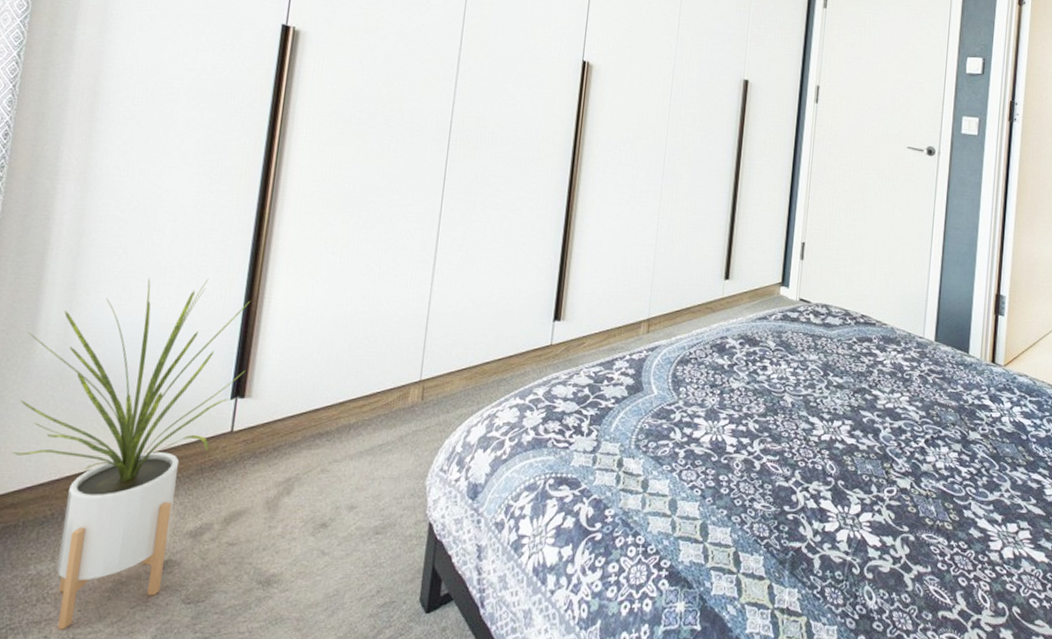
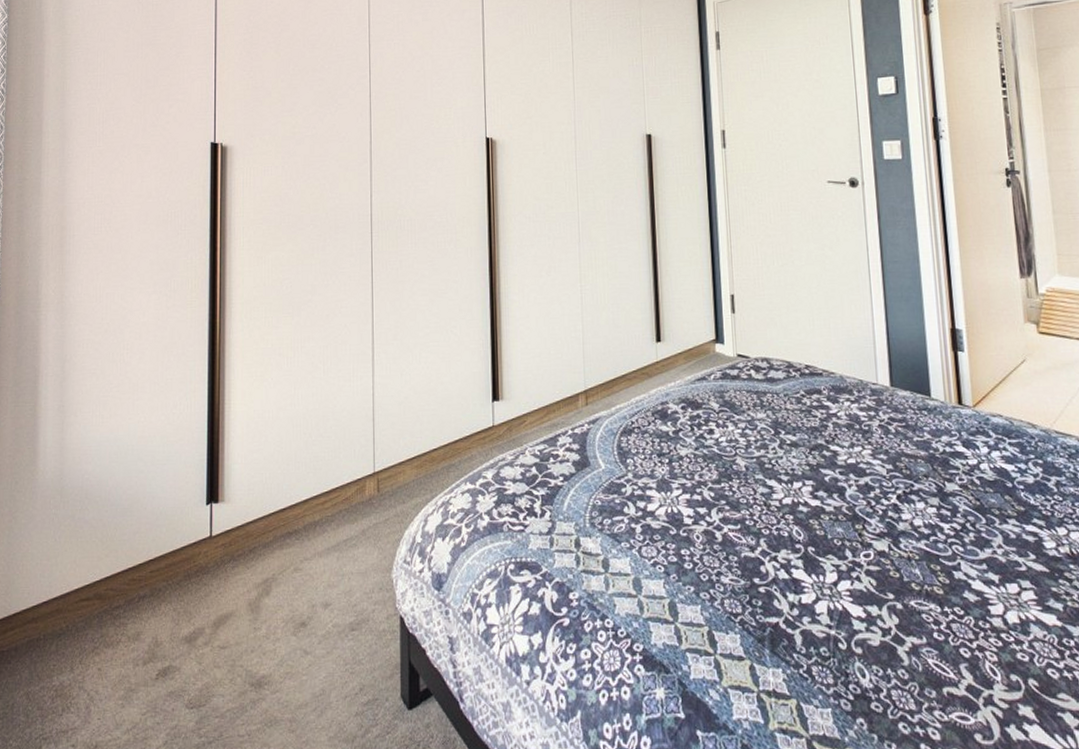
house plant: present [11,277,251,630] -> none [28,390,216,738]

